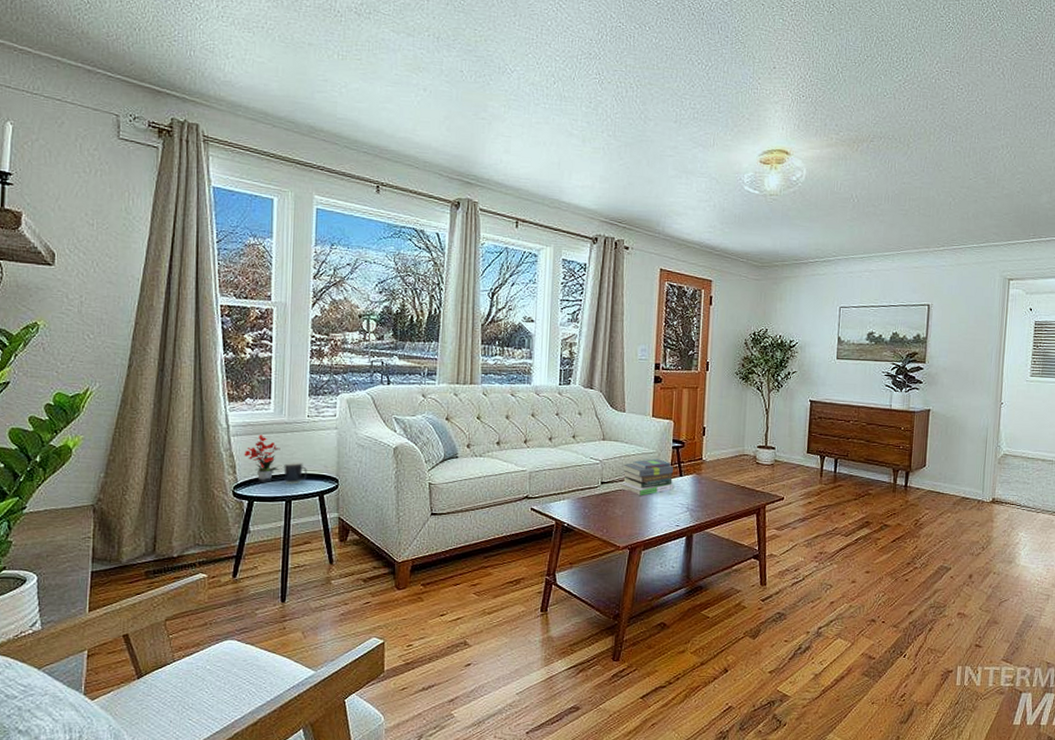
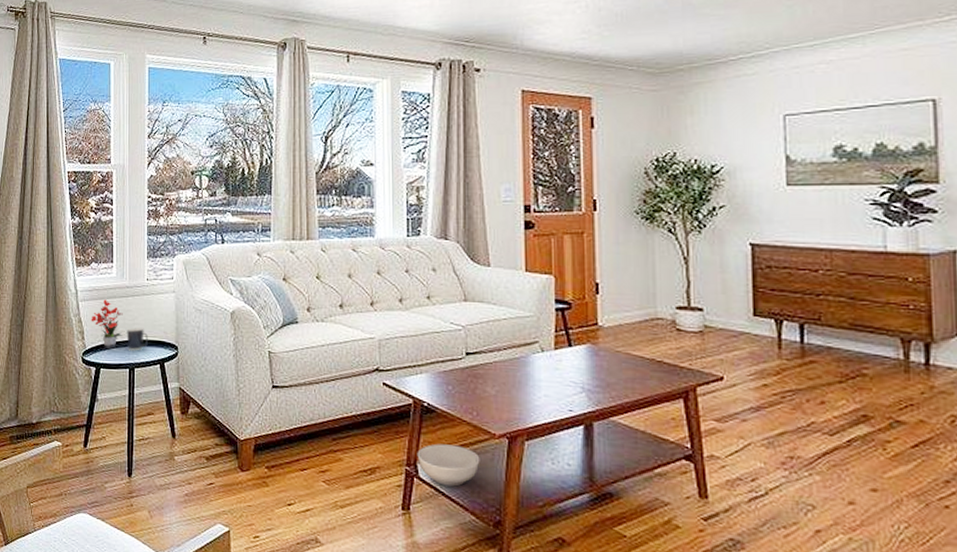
bowl: none [556,556,607,590] -> present [417,443,480,487]
books: present [620,459,673,497] -> none [491,324,561,372]

